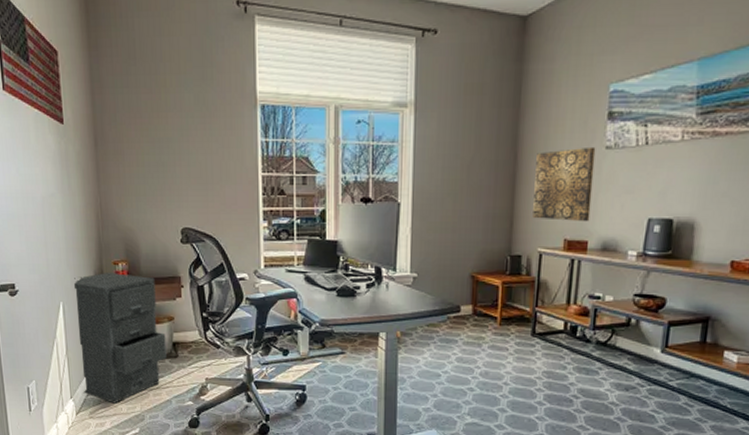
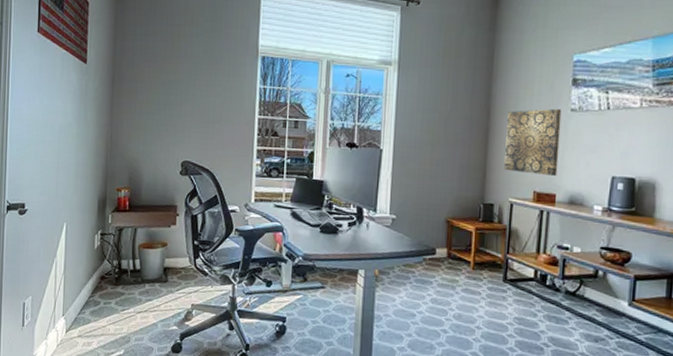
filing cabinet: present [73,273,167,404] -> none [75,198,158,324]

